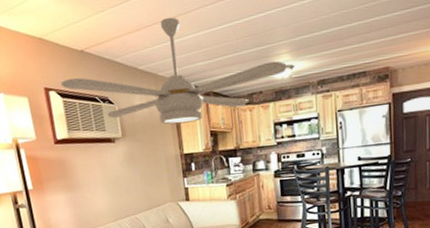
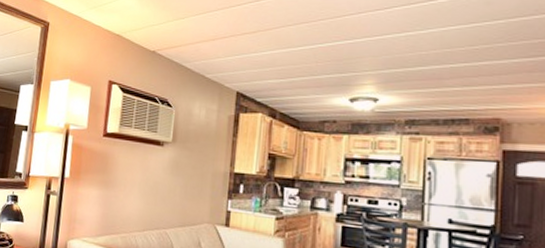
ceiling fan: present [60,17,287,125] -> none [125,31,370,140]

